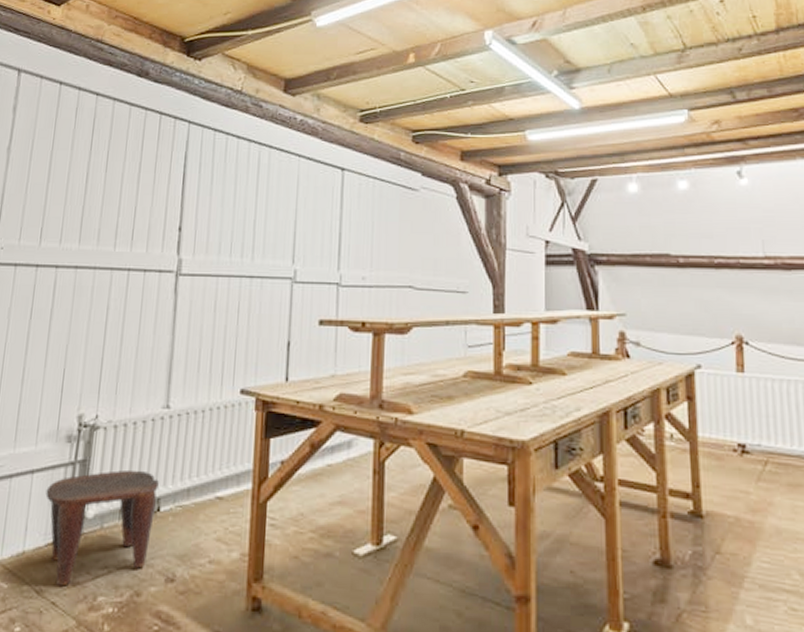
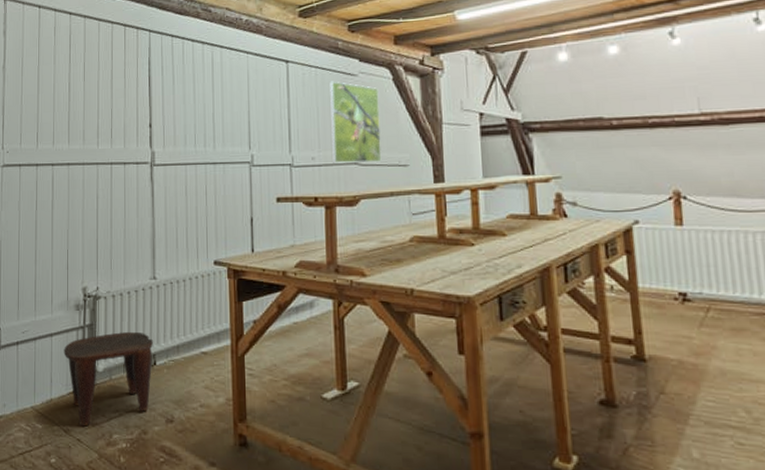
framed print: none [384,194,440,286] -> present [330,81,382,163]

